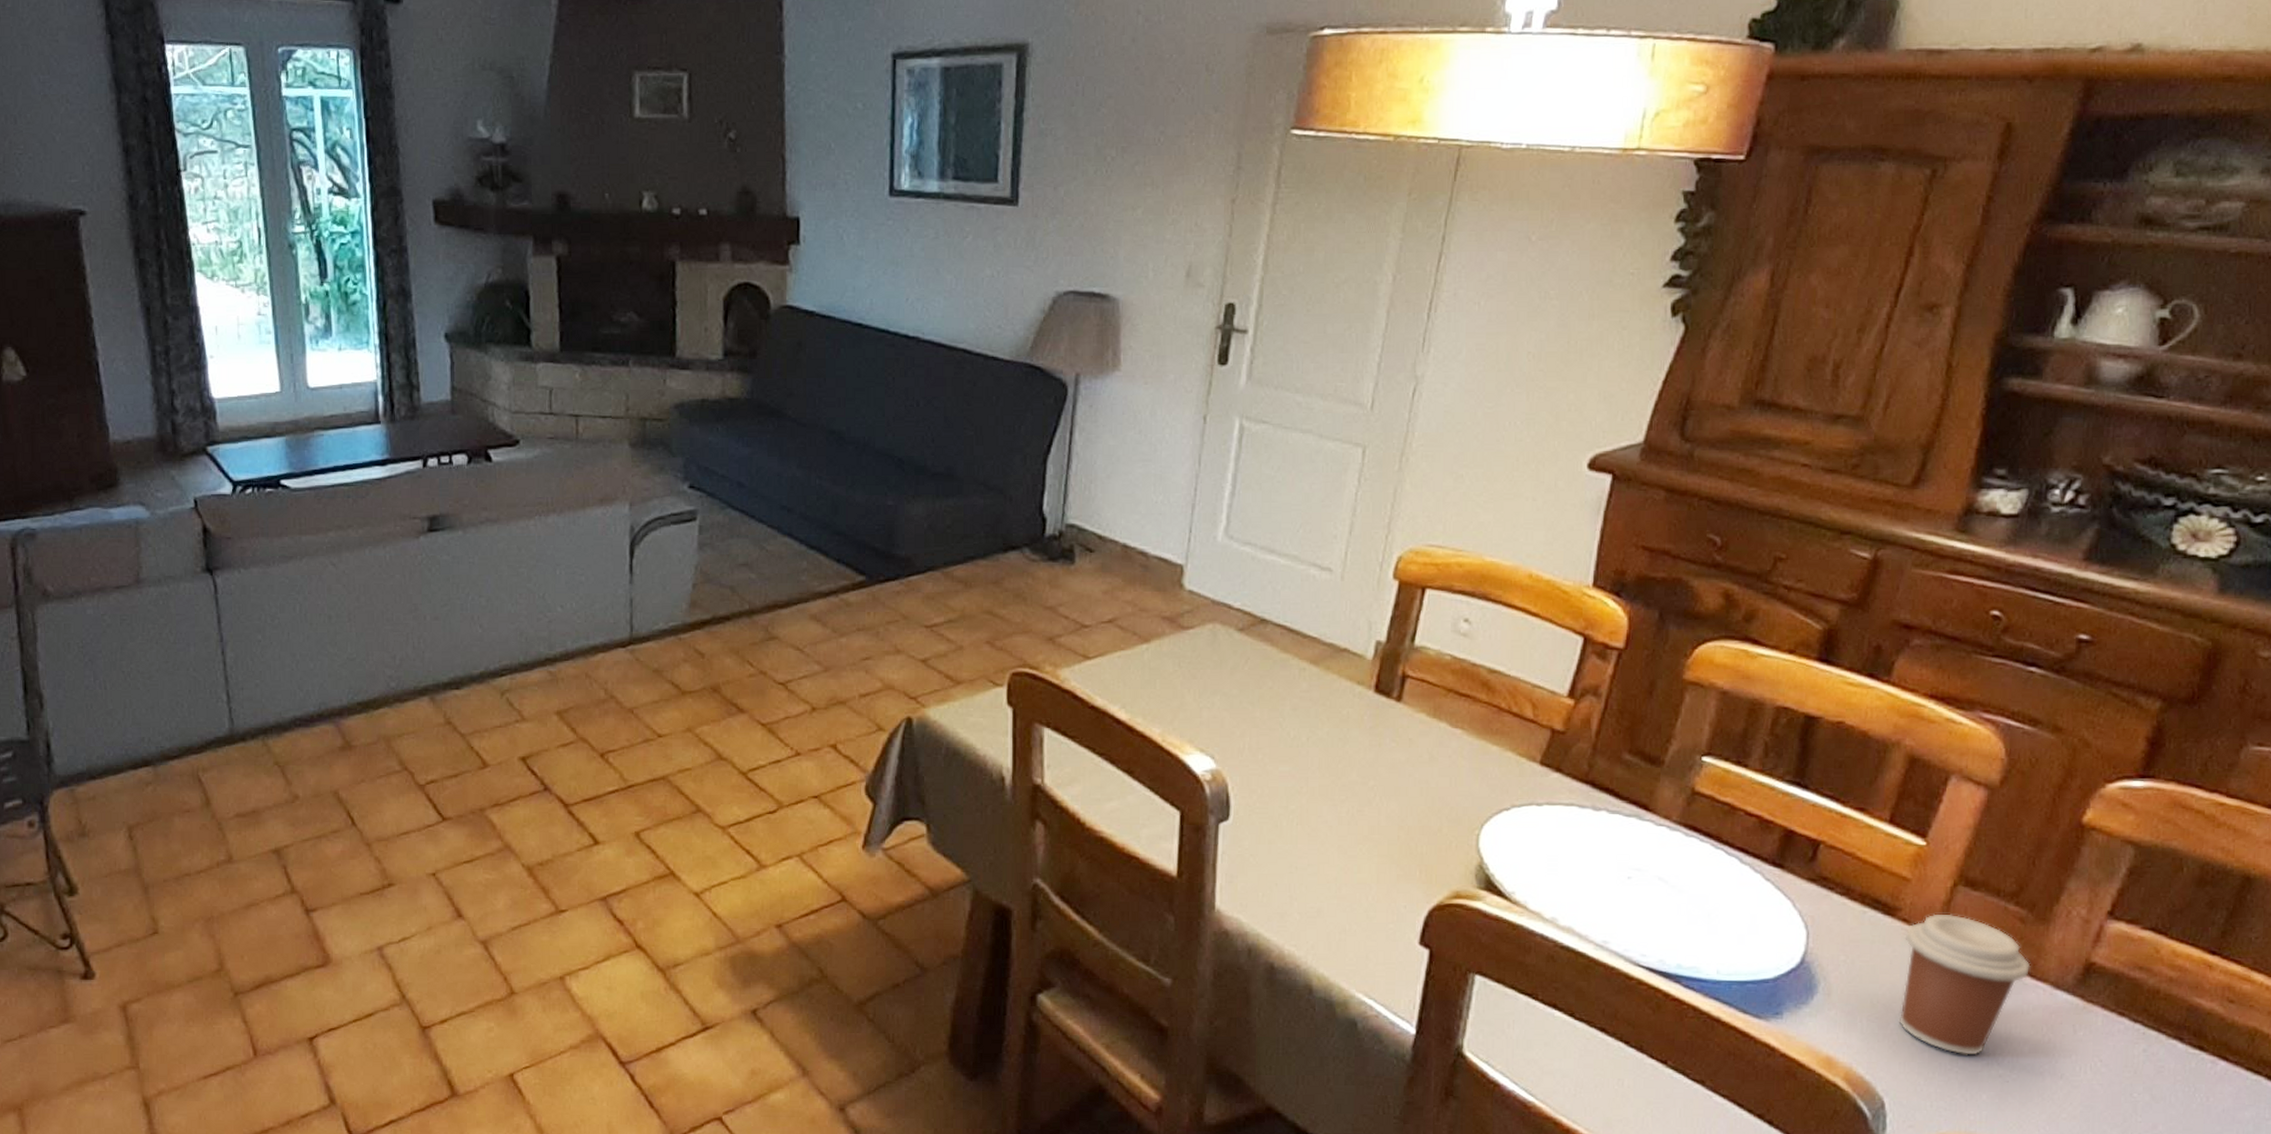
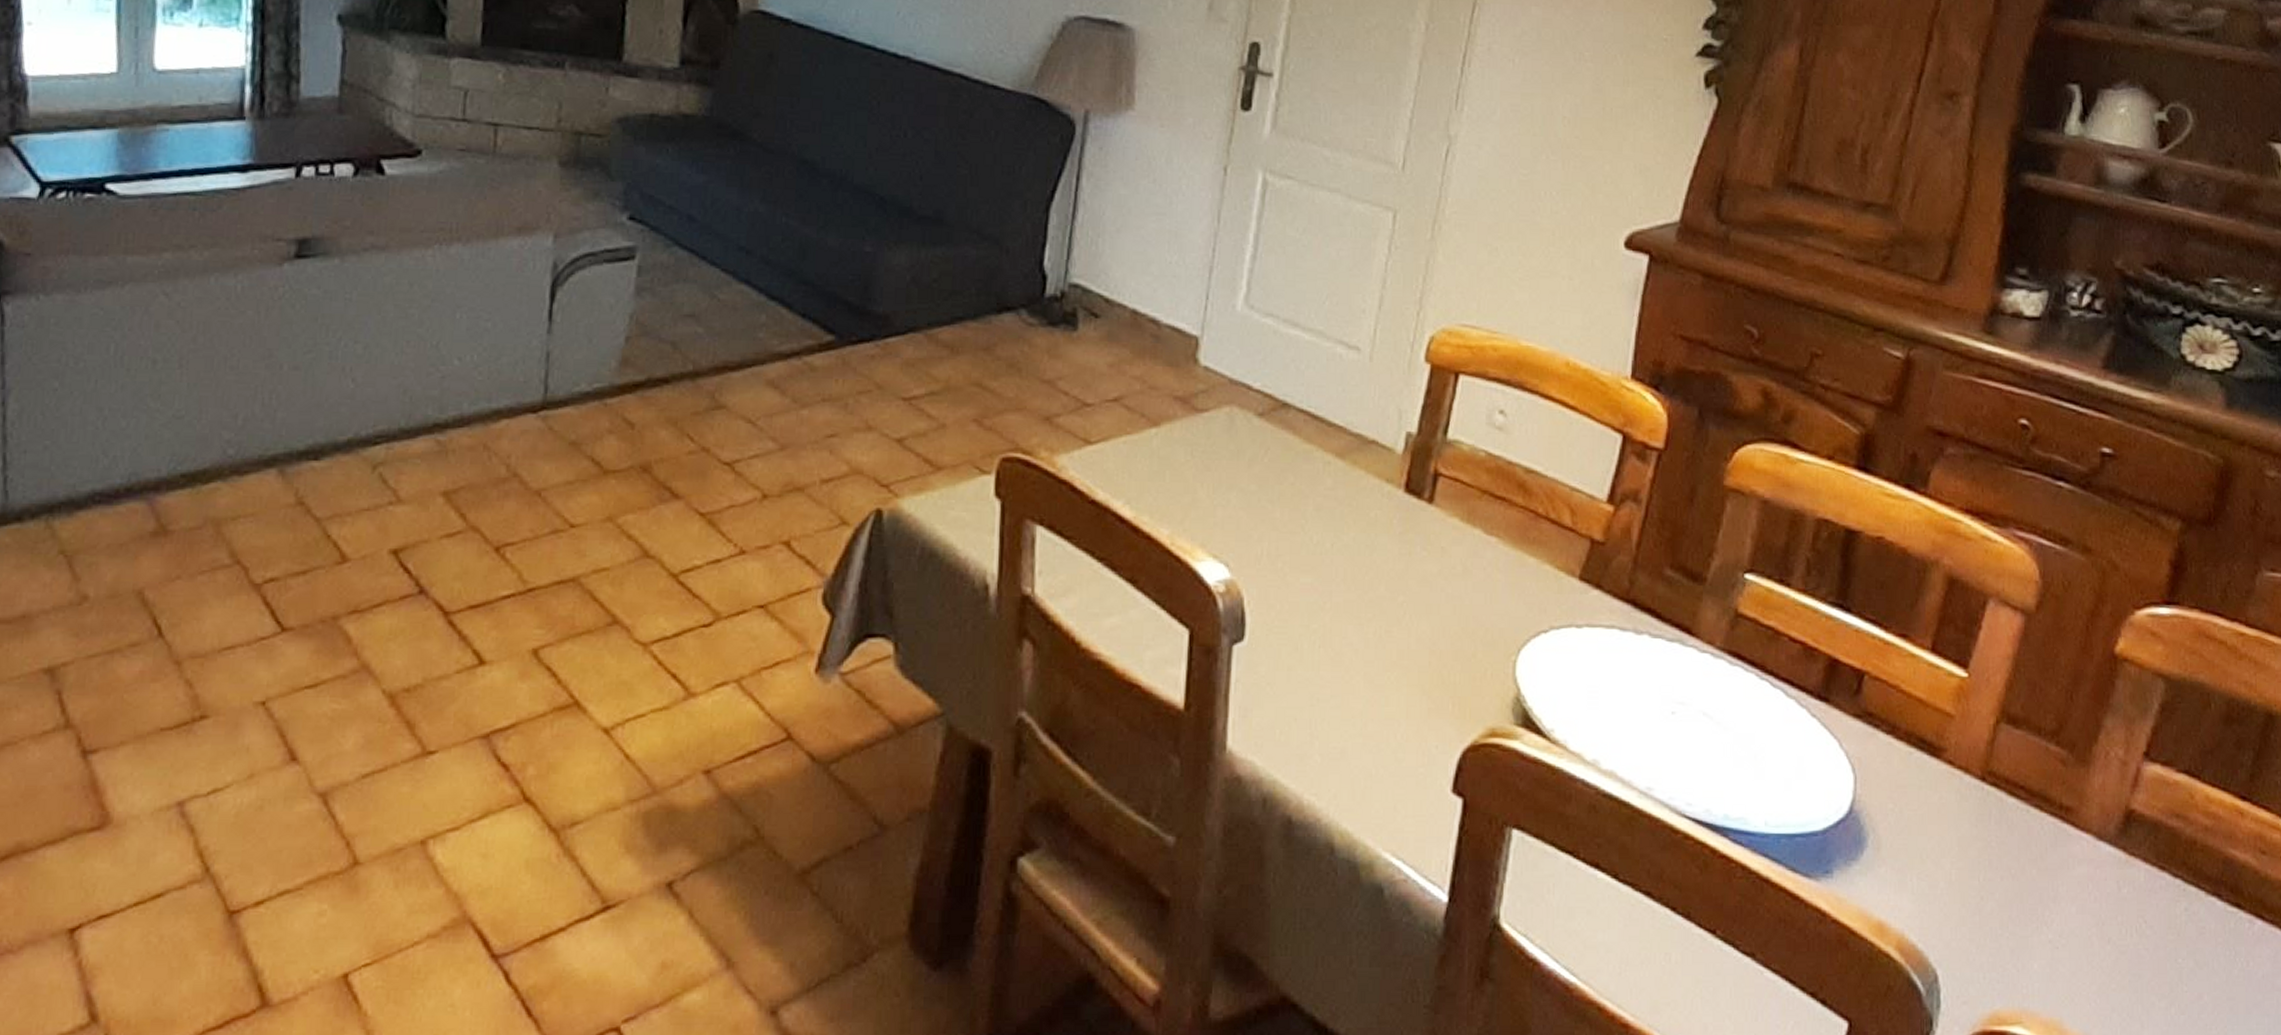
coffee cup: present [1898,913,2031,1055] -> none [1948,755,2074,918]

